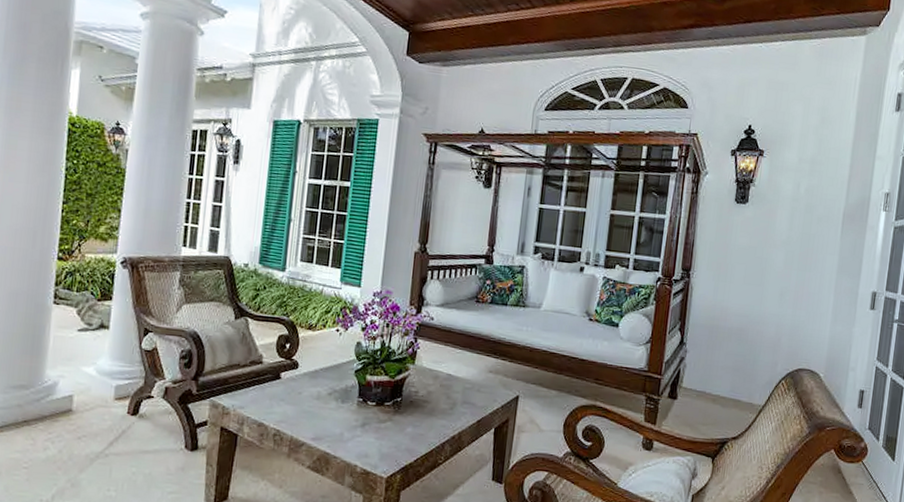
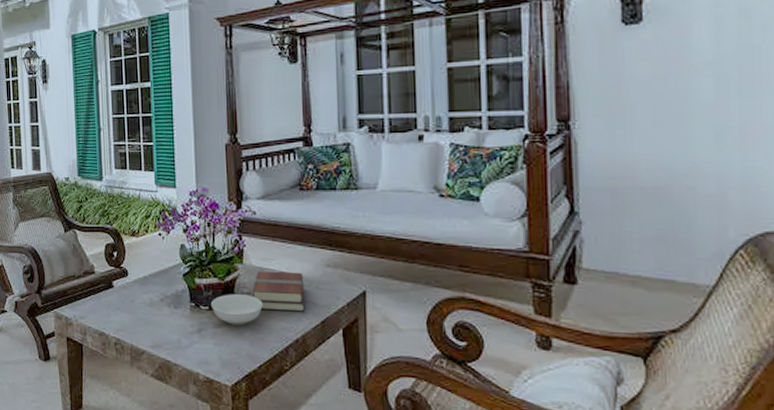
bowl: none [378,392,428,422] -> present [210,294,263,325]
books: none [418,372,468,412] -> present [252,271,305,312]

